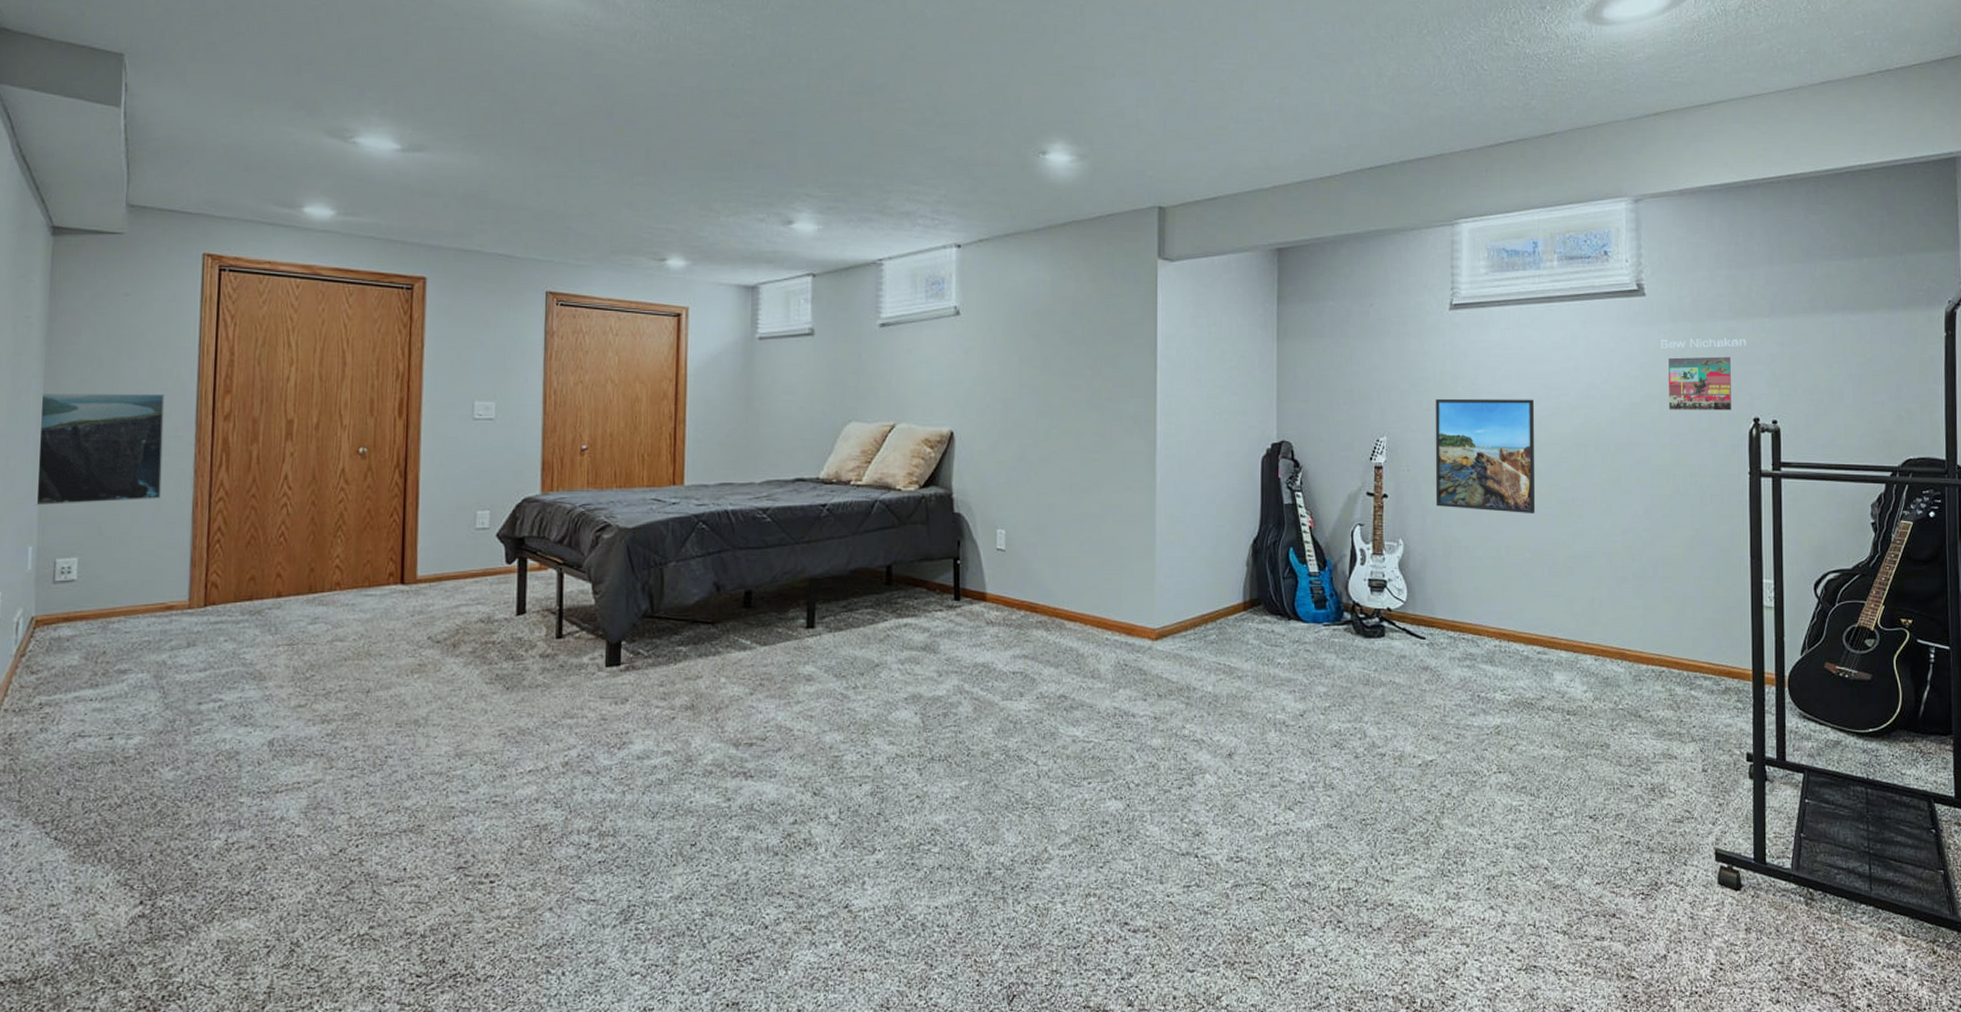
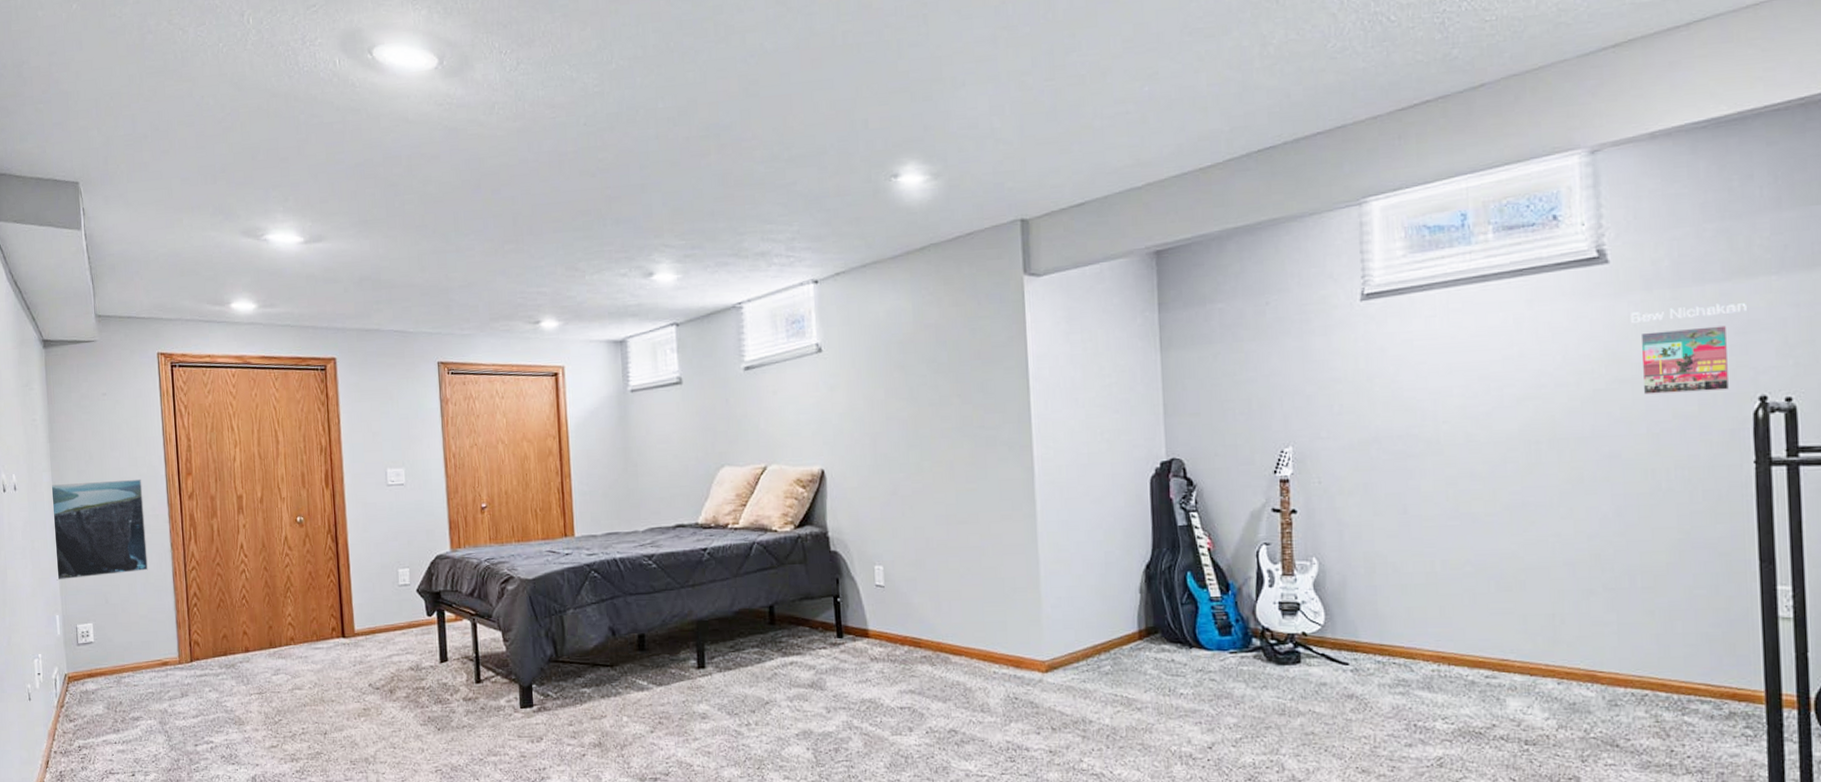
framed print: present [1435,398,1536,514] -> none [1348,393,1477,524]

